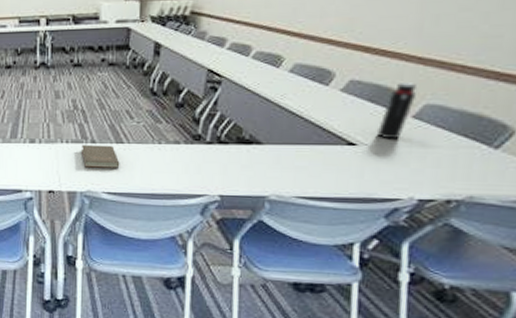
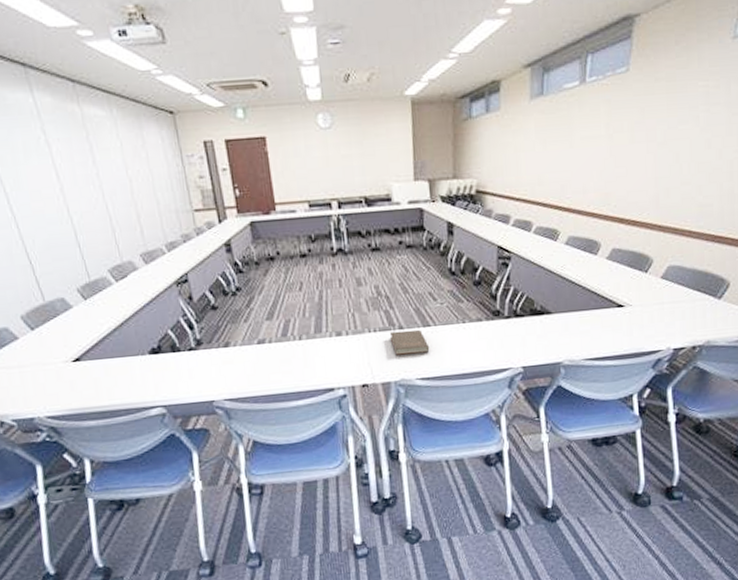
water bottle: present [376,81,416,140] -> none [637,247,661,299]

